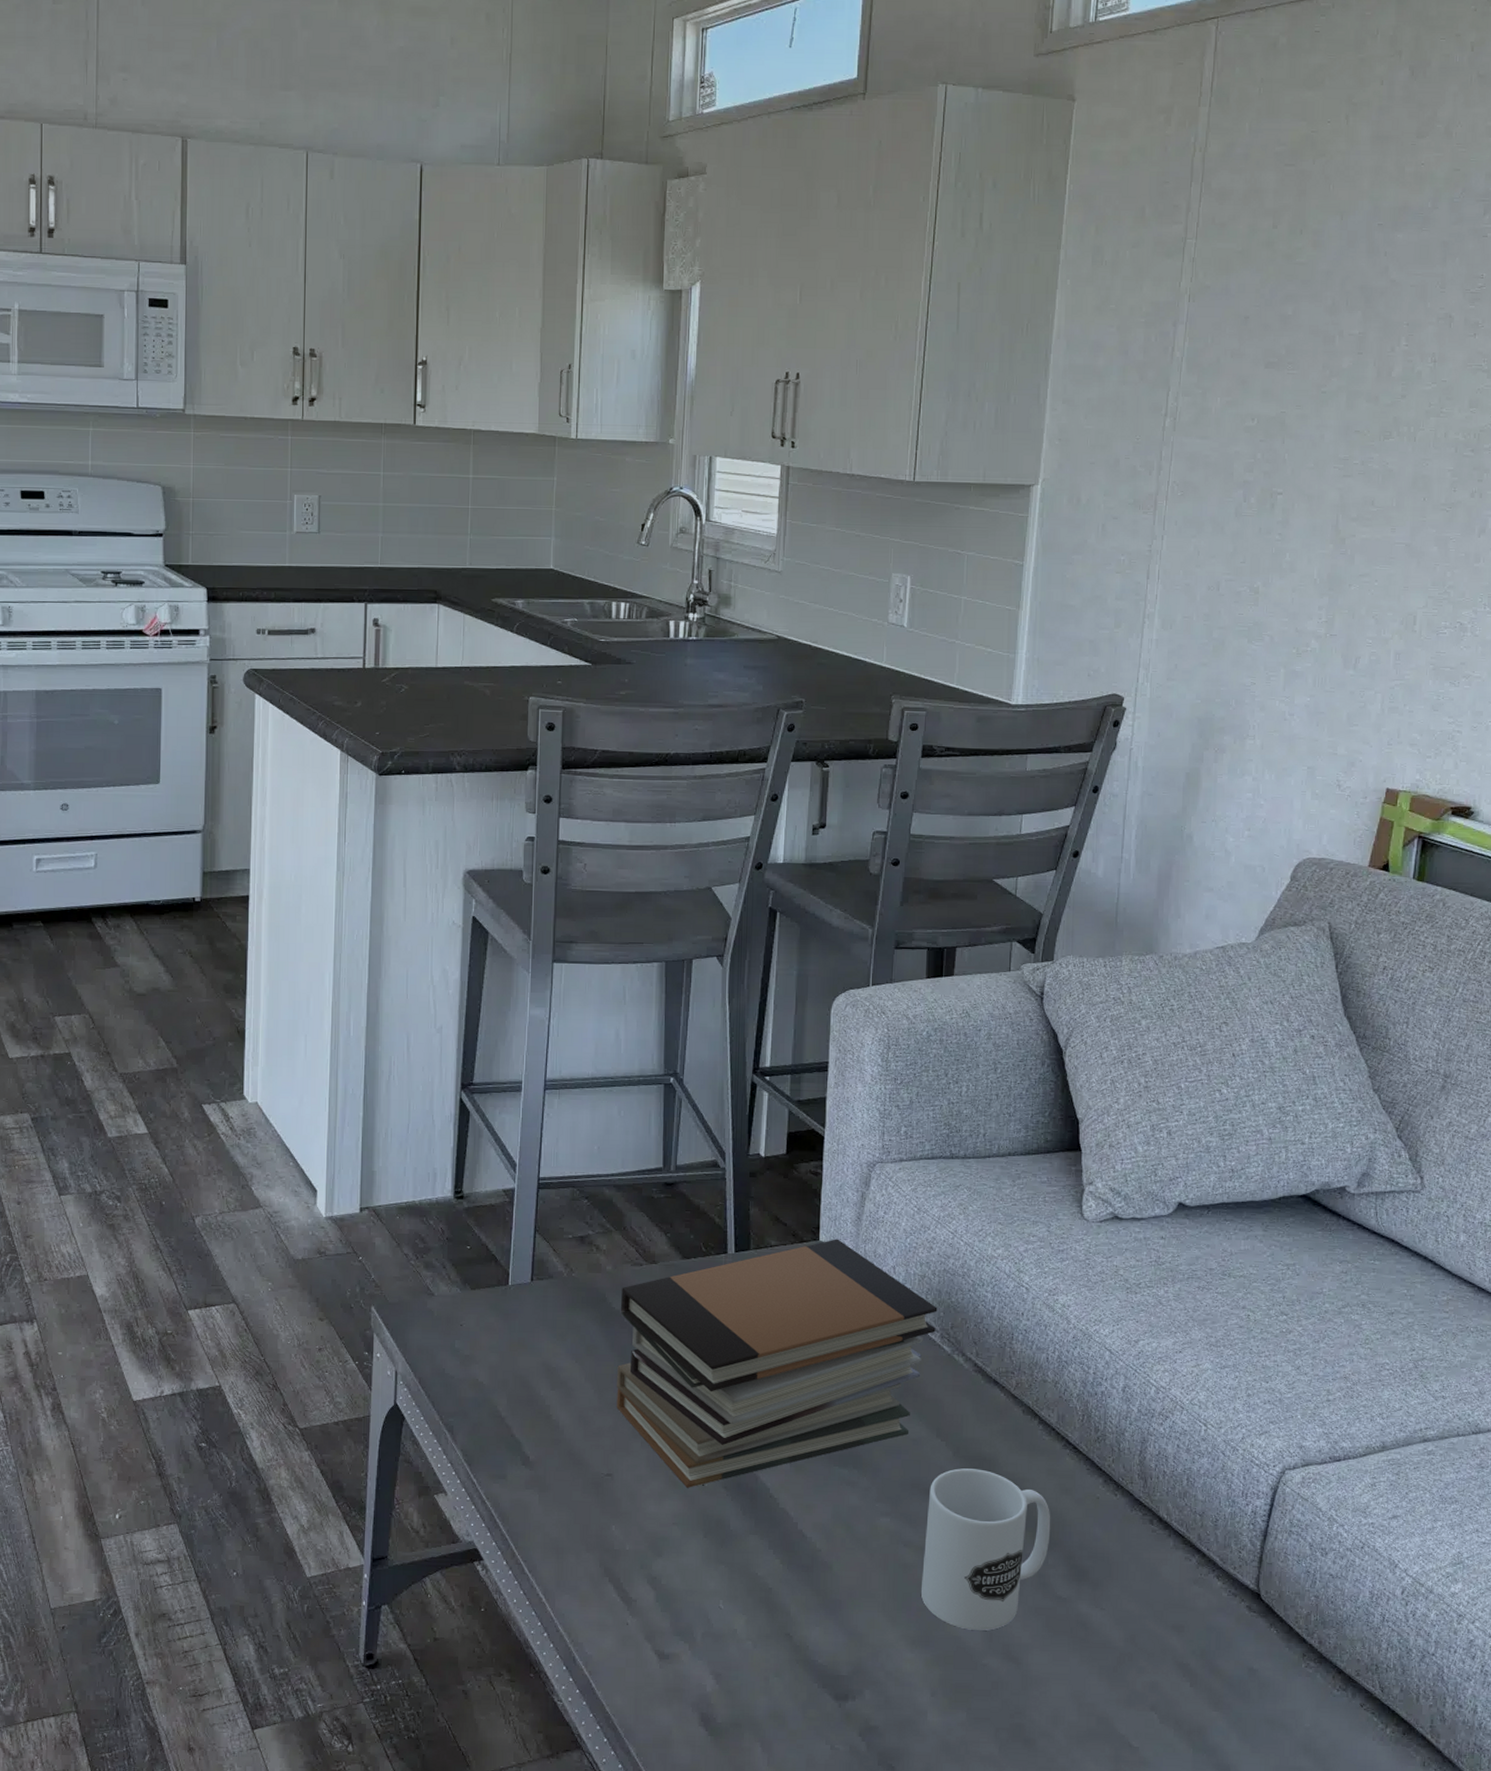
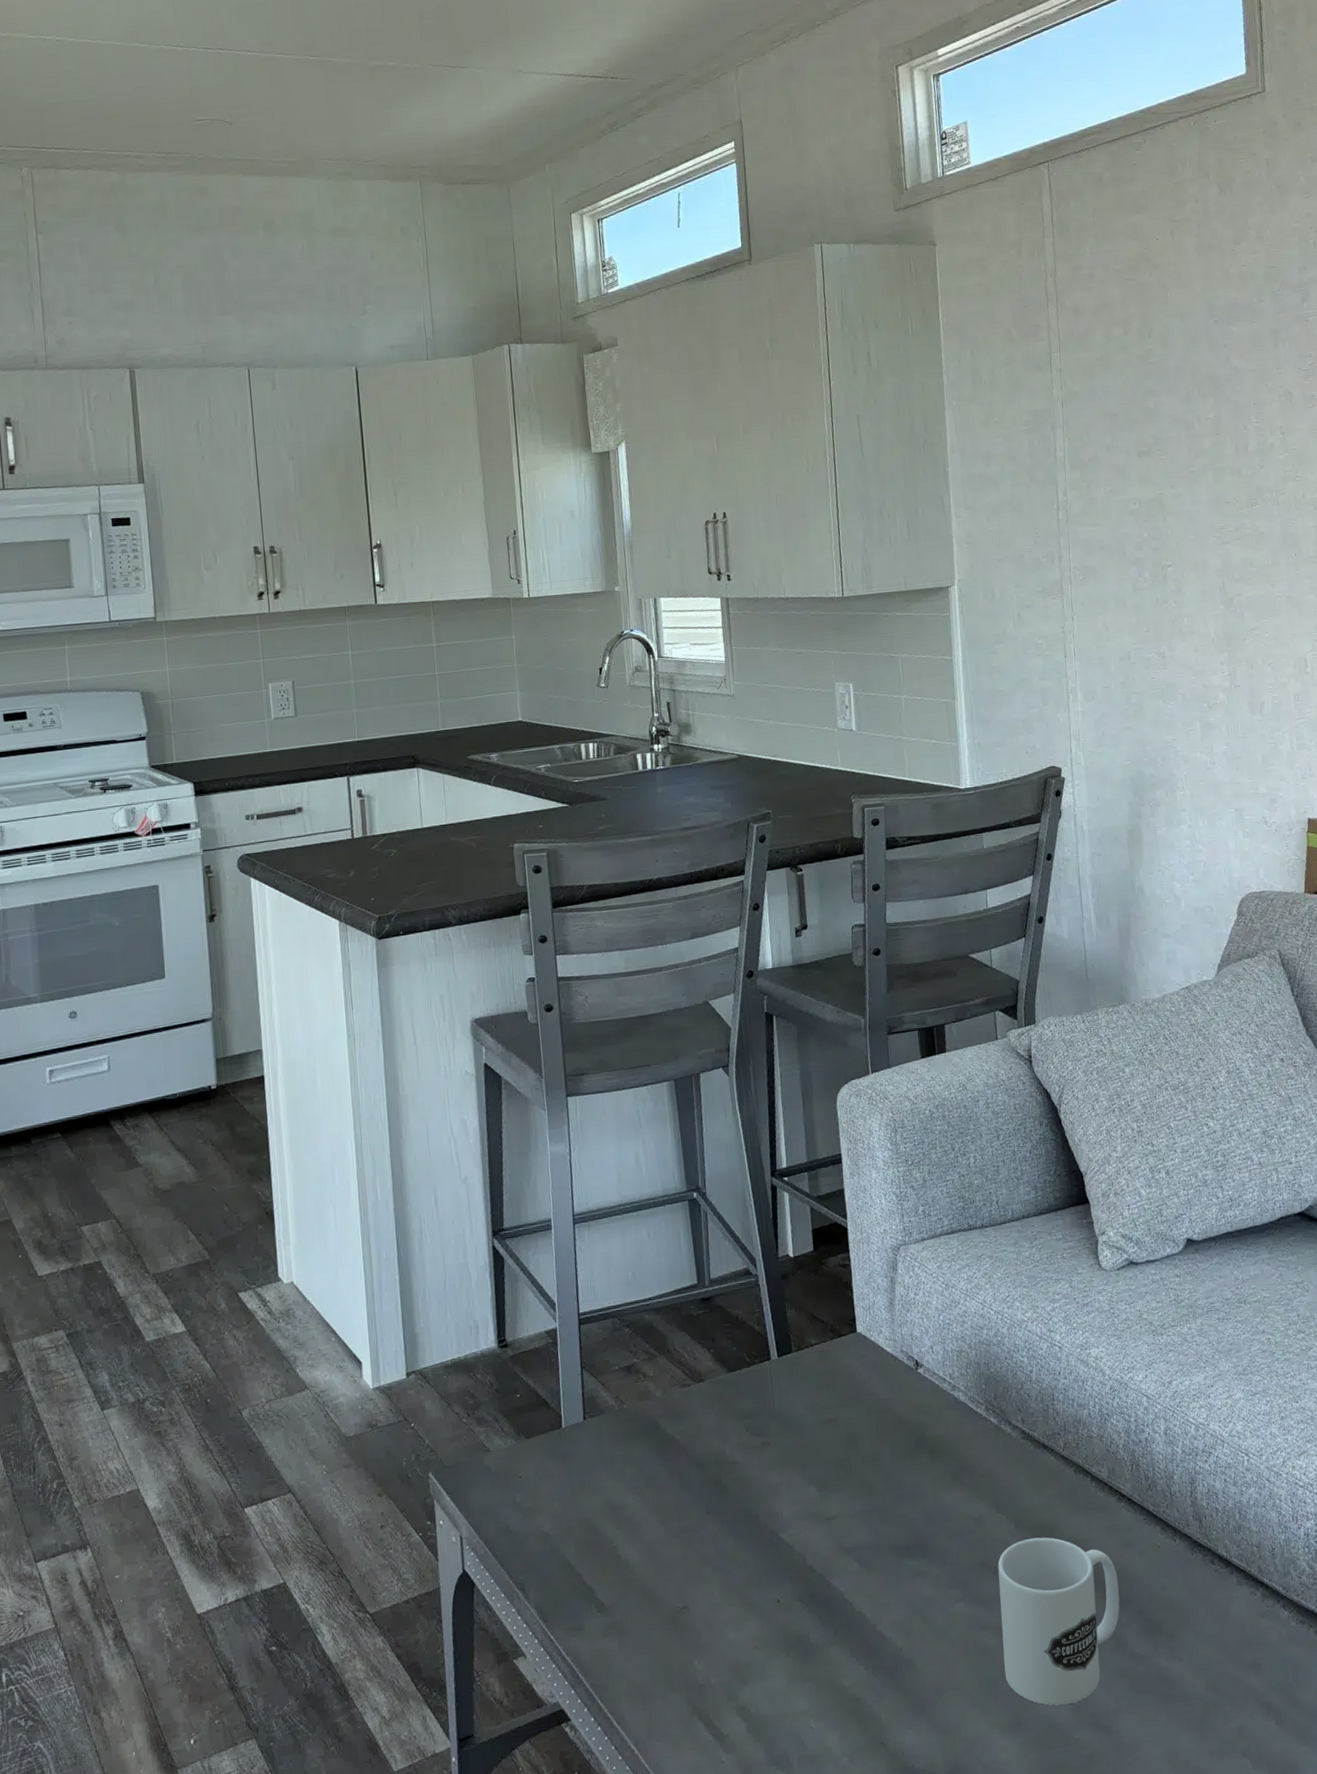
book stack: present [616,1239,938,1488] -> none [673,1327,980,1607]

